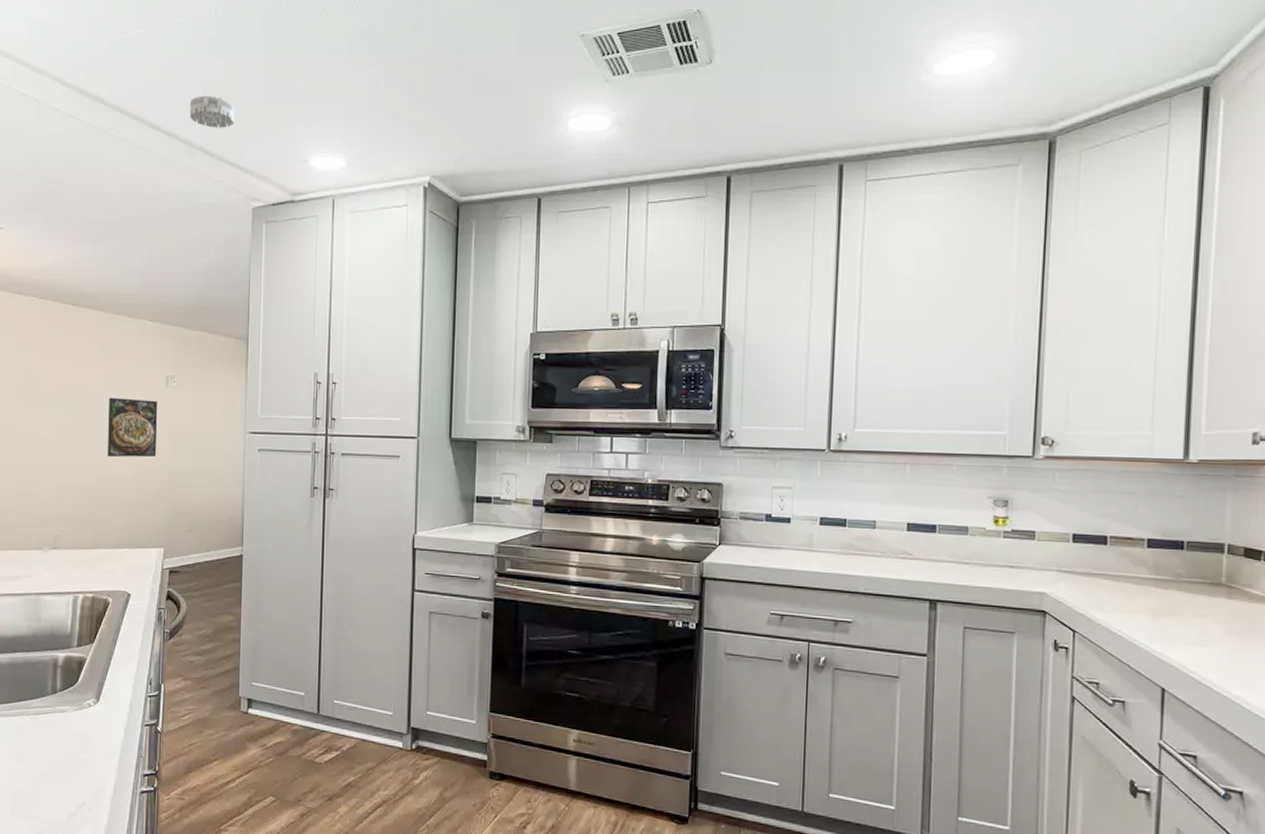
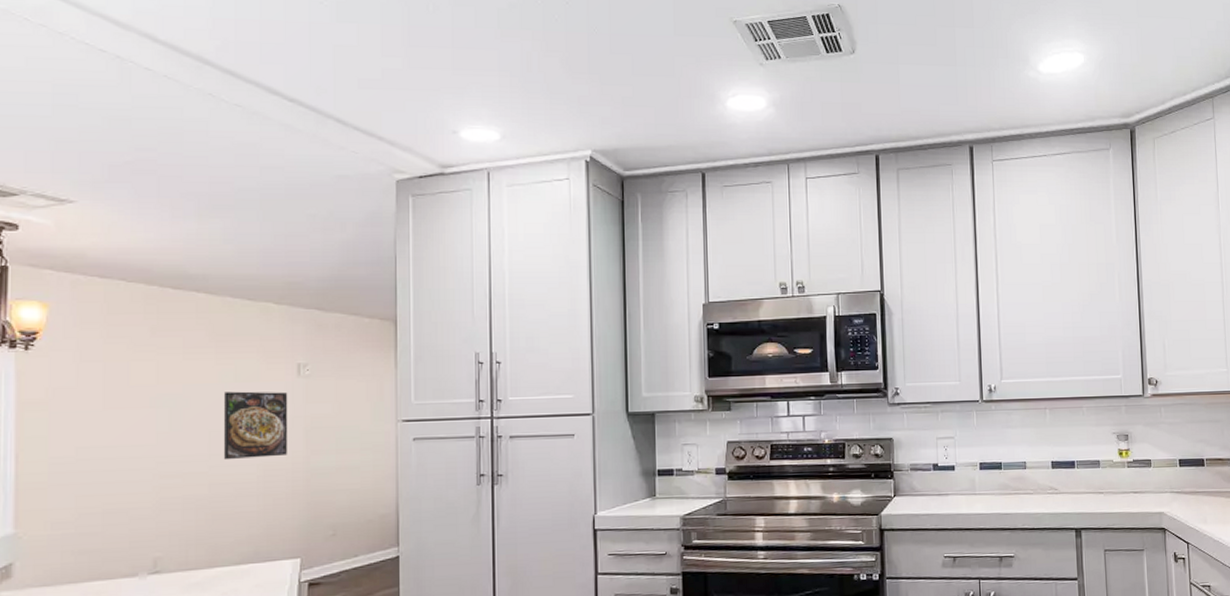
smoke detector: present [189,95,235,128] -> none [316,61,371,96]

